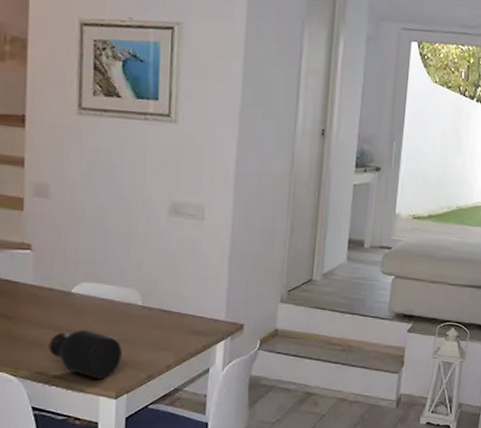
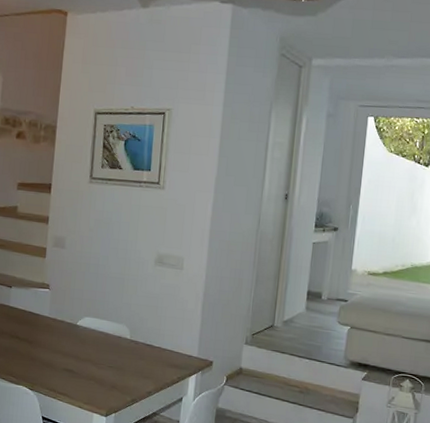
bottle: present [48,330,122,379] -> none [57,356,113,399]

